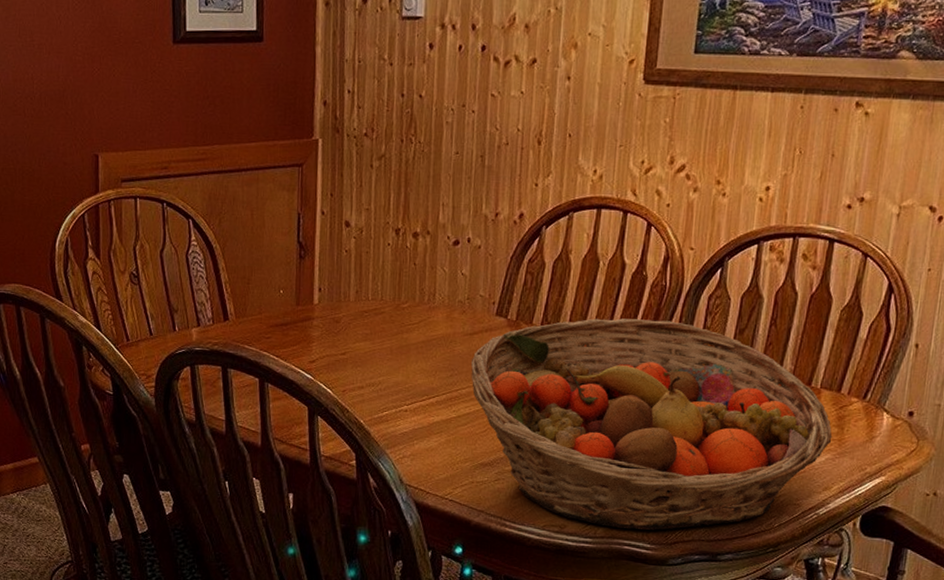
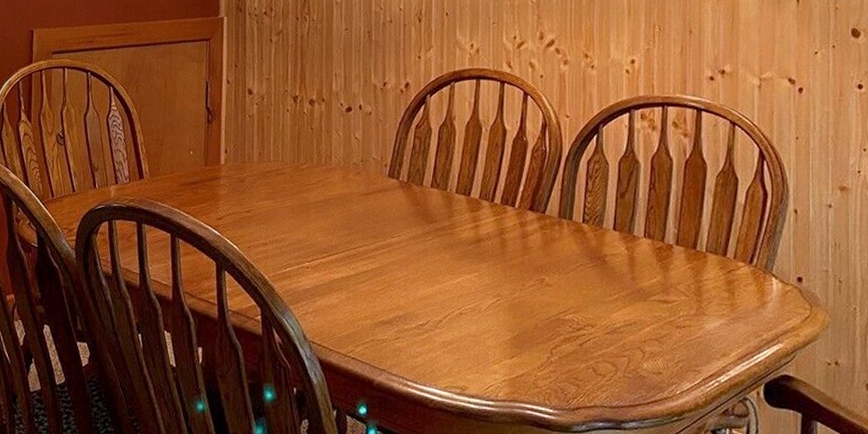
fruit basket: present [470,318,833,531] -> none [366,181,724,395]

